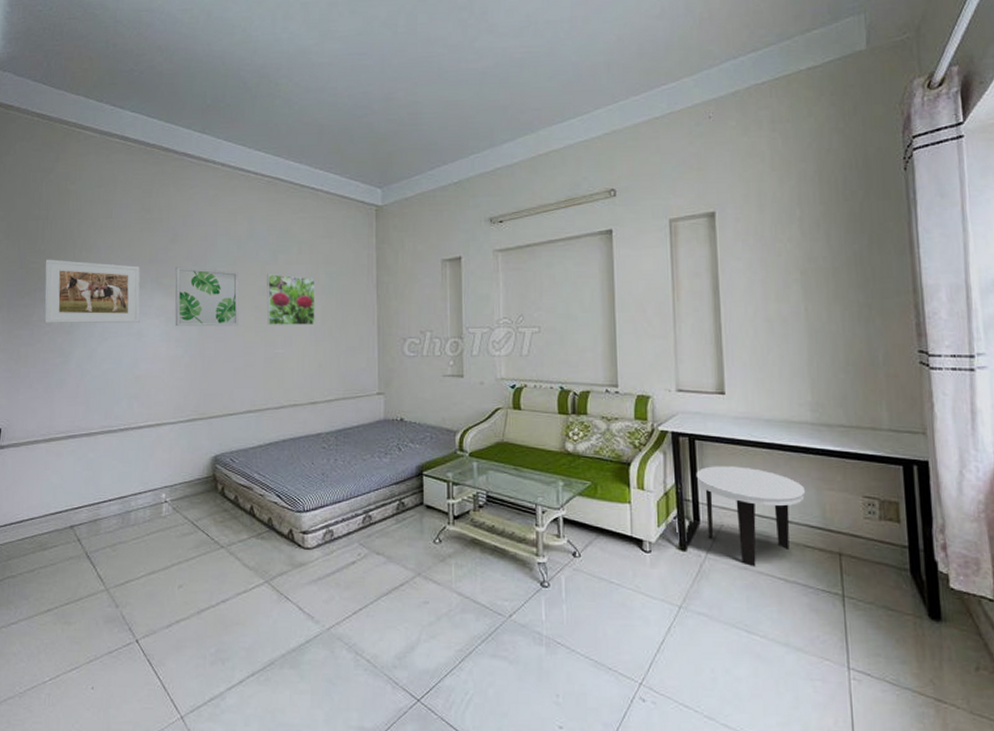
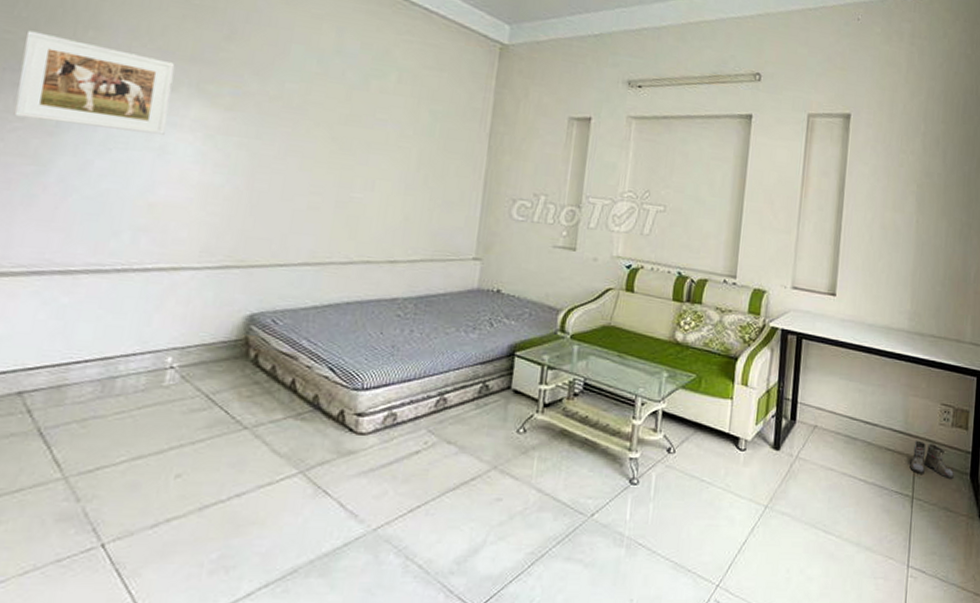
wall art: present [175,267,239,327] -> none [216,72,315,159]
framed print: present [266,274,315,325] -> none [345,101,414,170]
side table: present [696,466,806,567] -> none [798,366,894,468]
boots: none [832,536,890,577] -> present [907,440,954,480]

